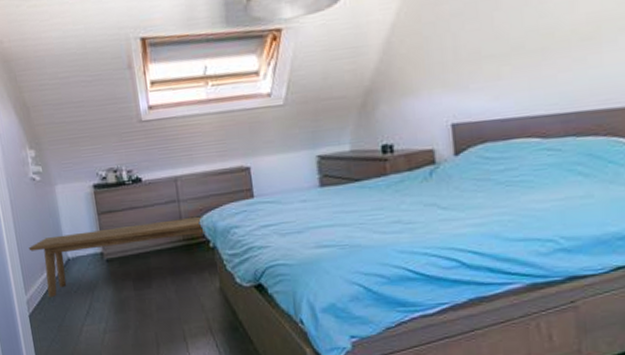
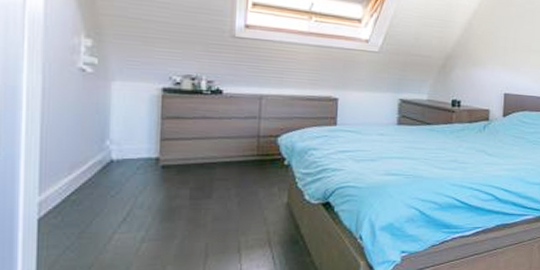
bench: present [28,216,206,297] -> none [56,134,283,200]

